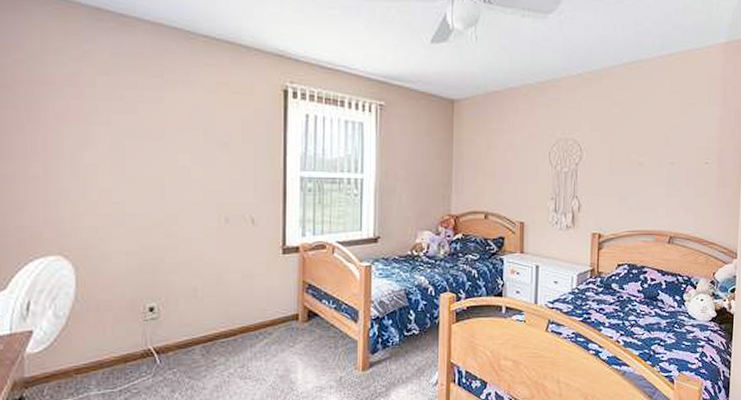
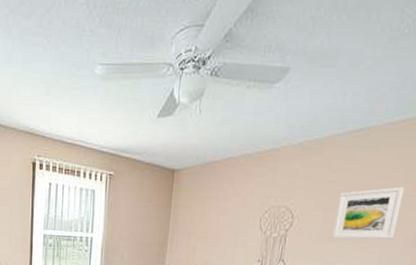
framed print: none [621,118,680,172] -> present [332,187,405,239]

